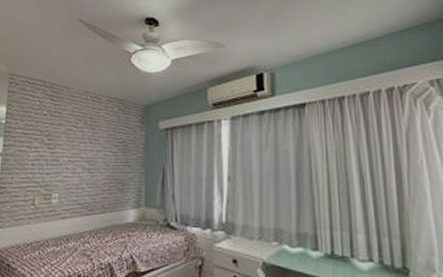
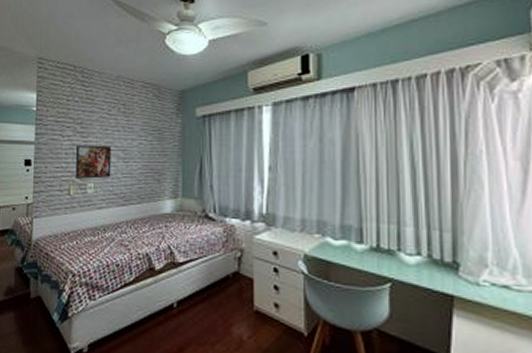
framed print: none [40,156,77,189] -> present [75,145,112,179]

